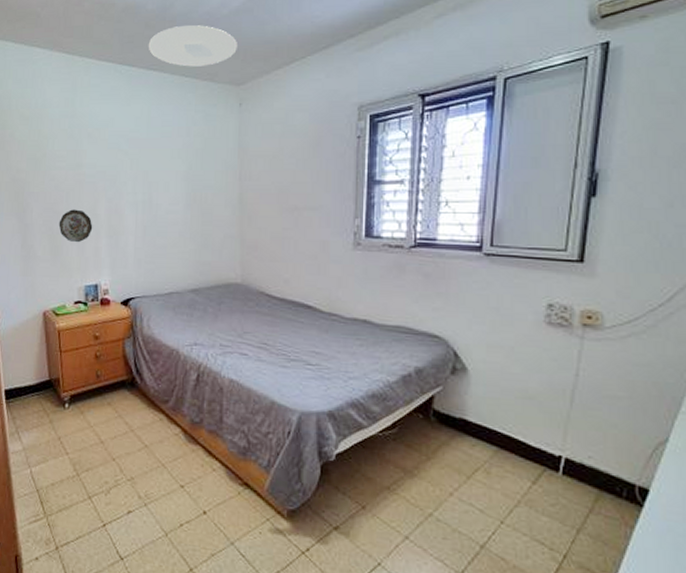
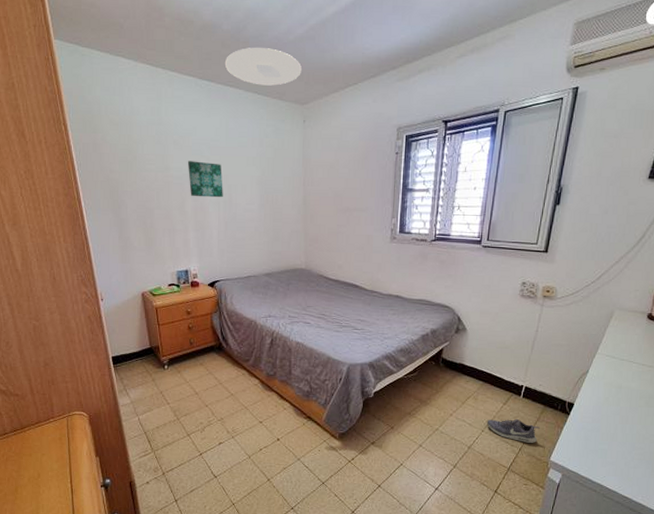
decorative plate: present [58,209,93,243] -> none [151,207,182,236]
wall art: none [102,156,143,198] -> present [187,161,223,198]
shoe: none [508,505,595,549] -> present [487,419,540,444]

